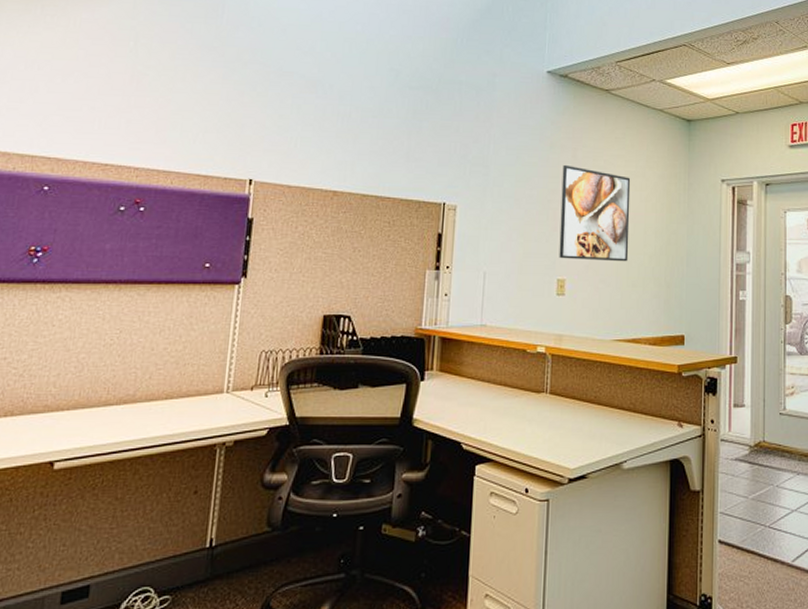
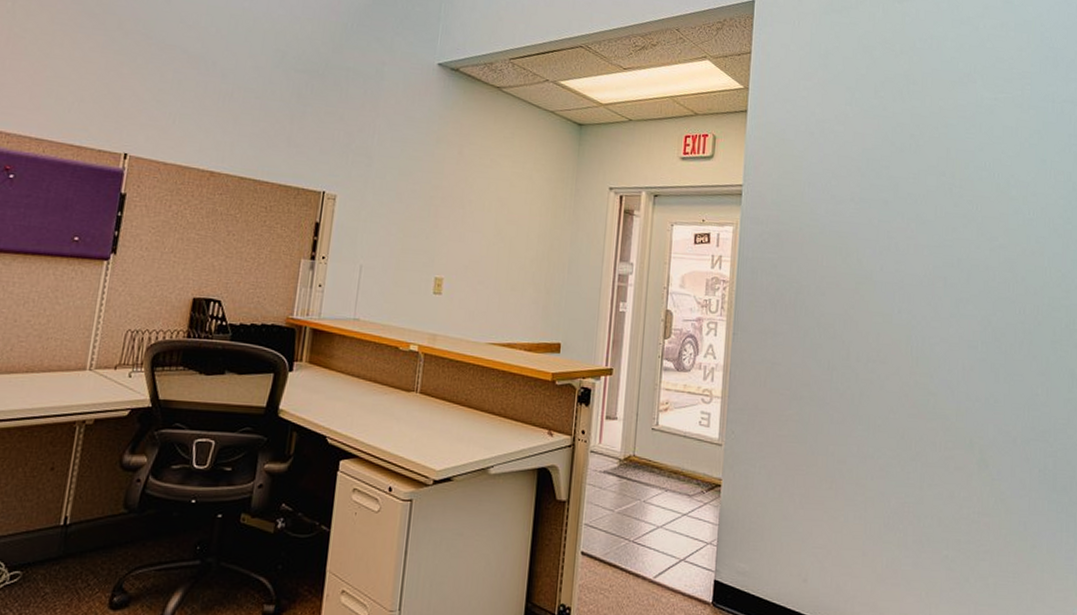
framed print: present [559,164,631,262] -> none [438,160,517,265]

